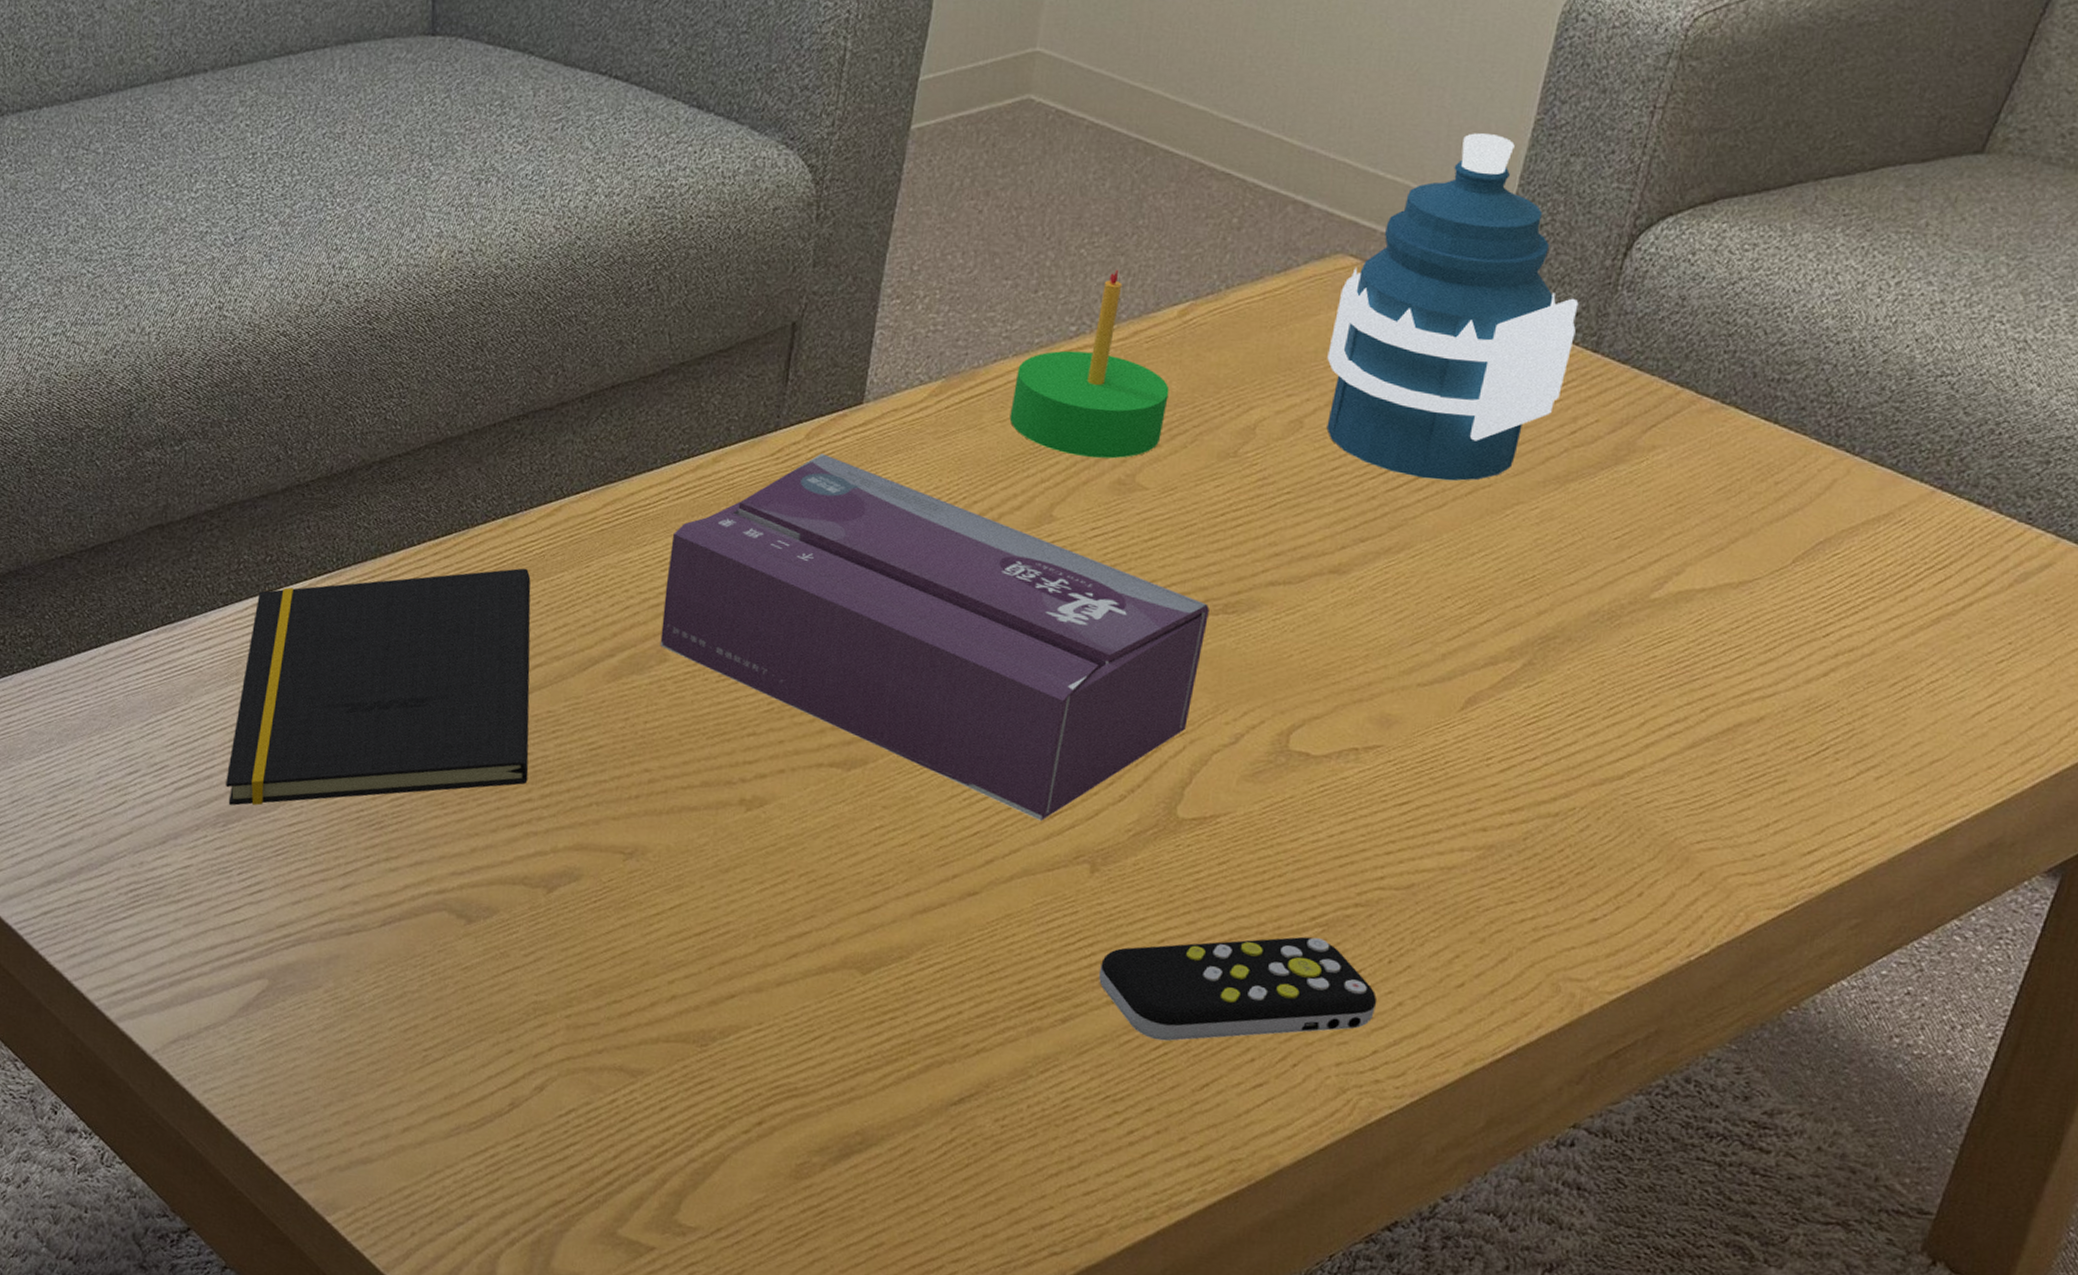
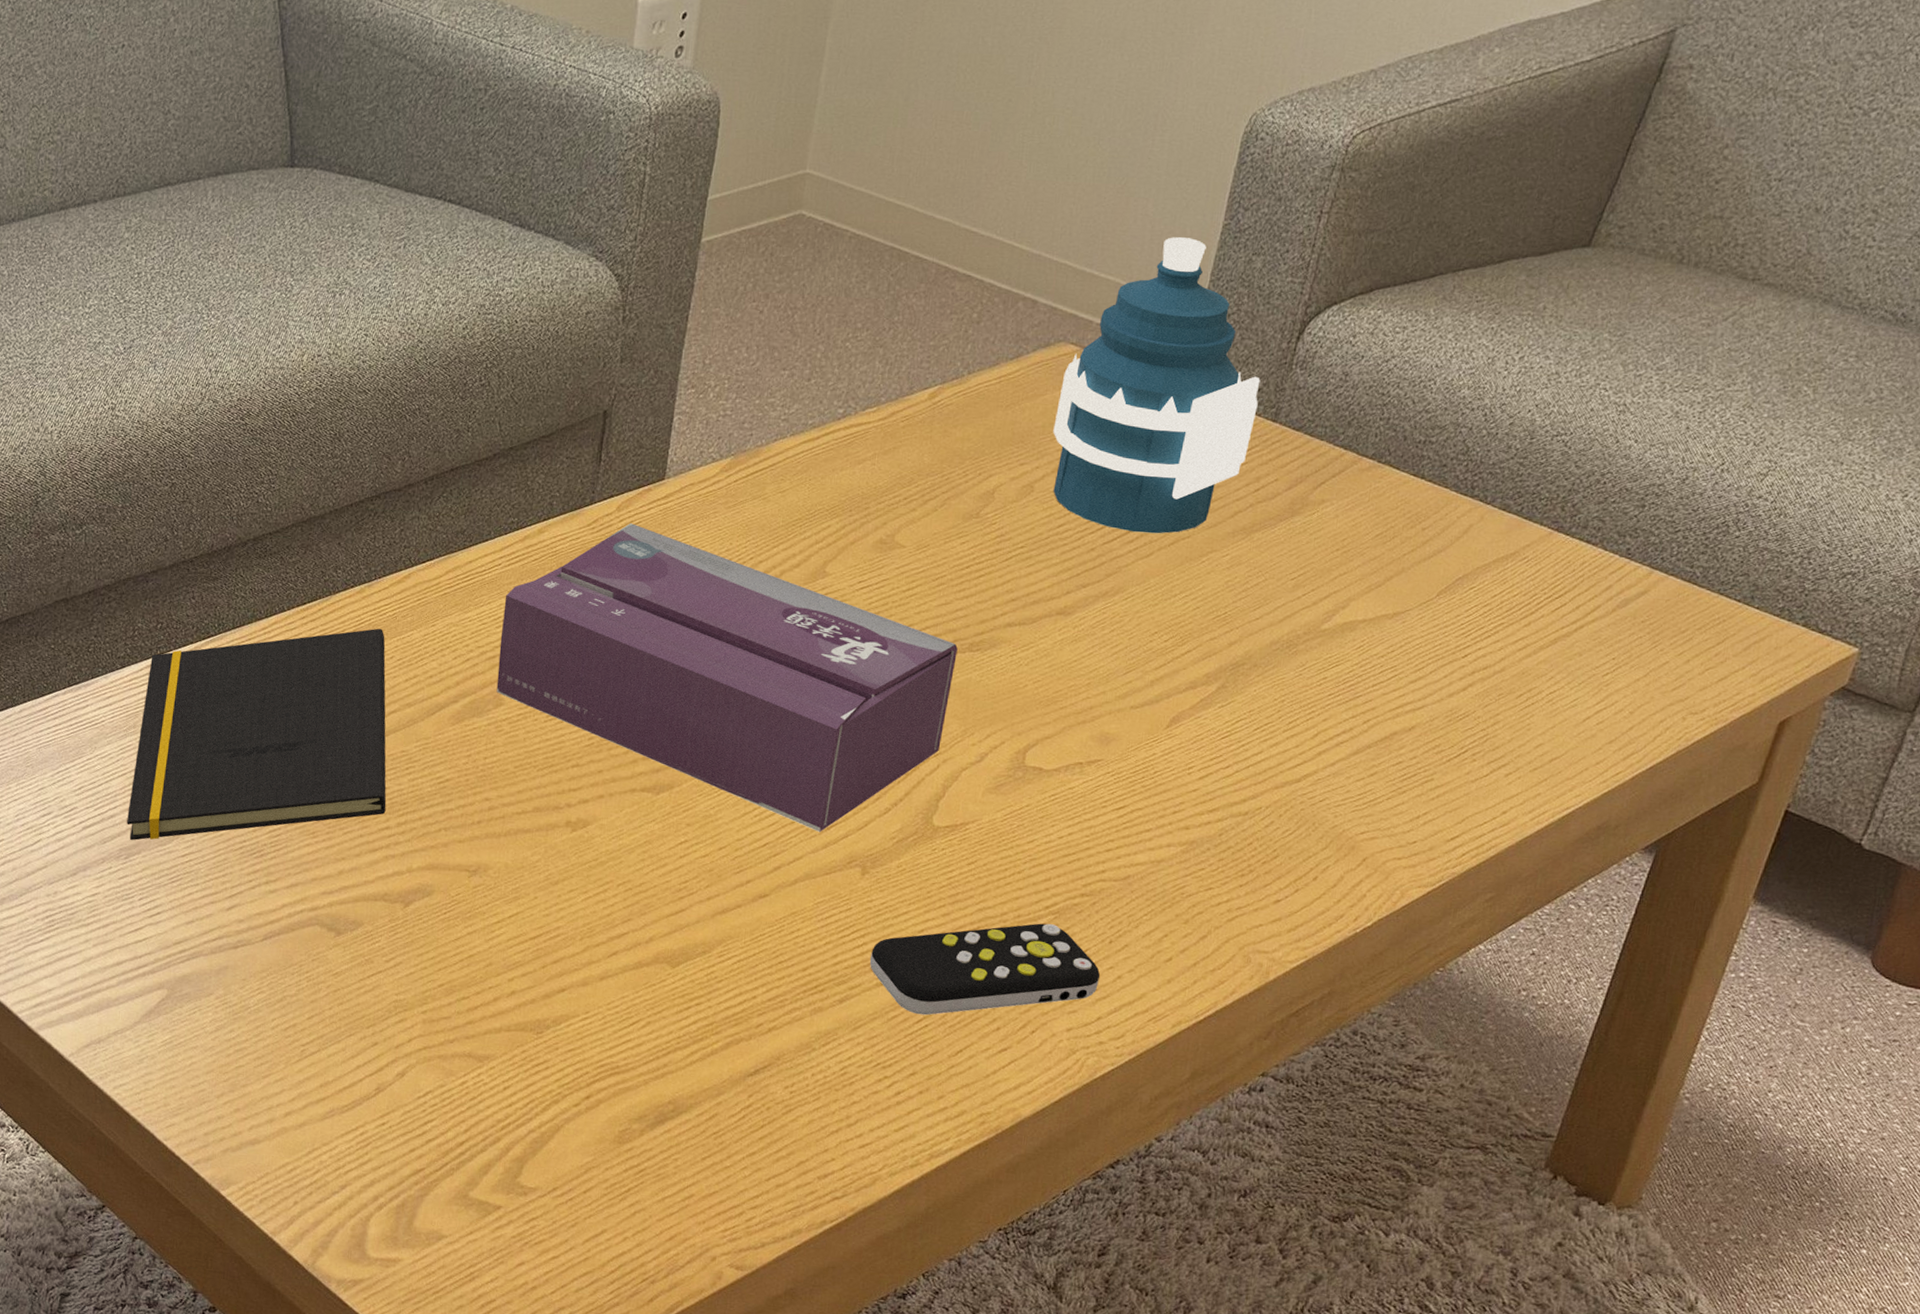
candle: present [1009,269,1170,459] -> none [788,359,922,522]

